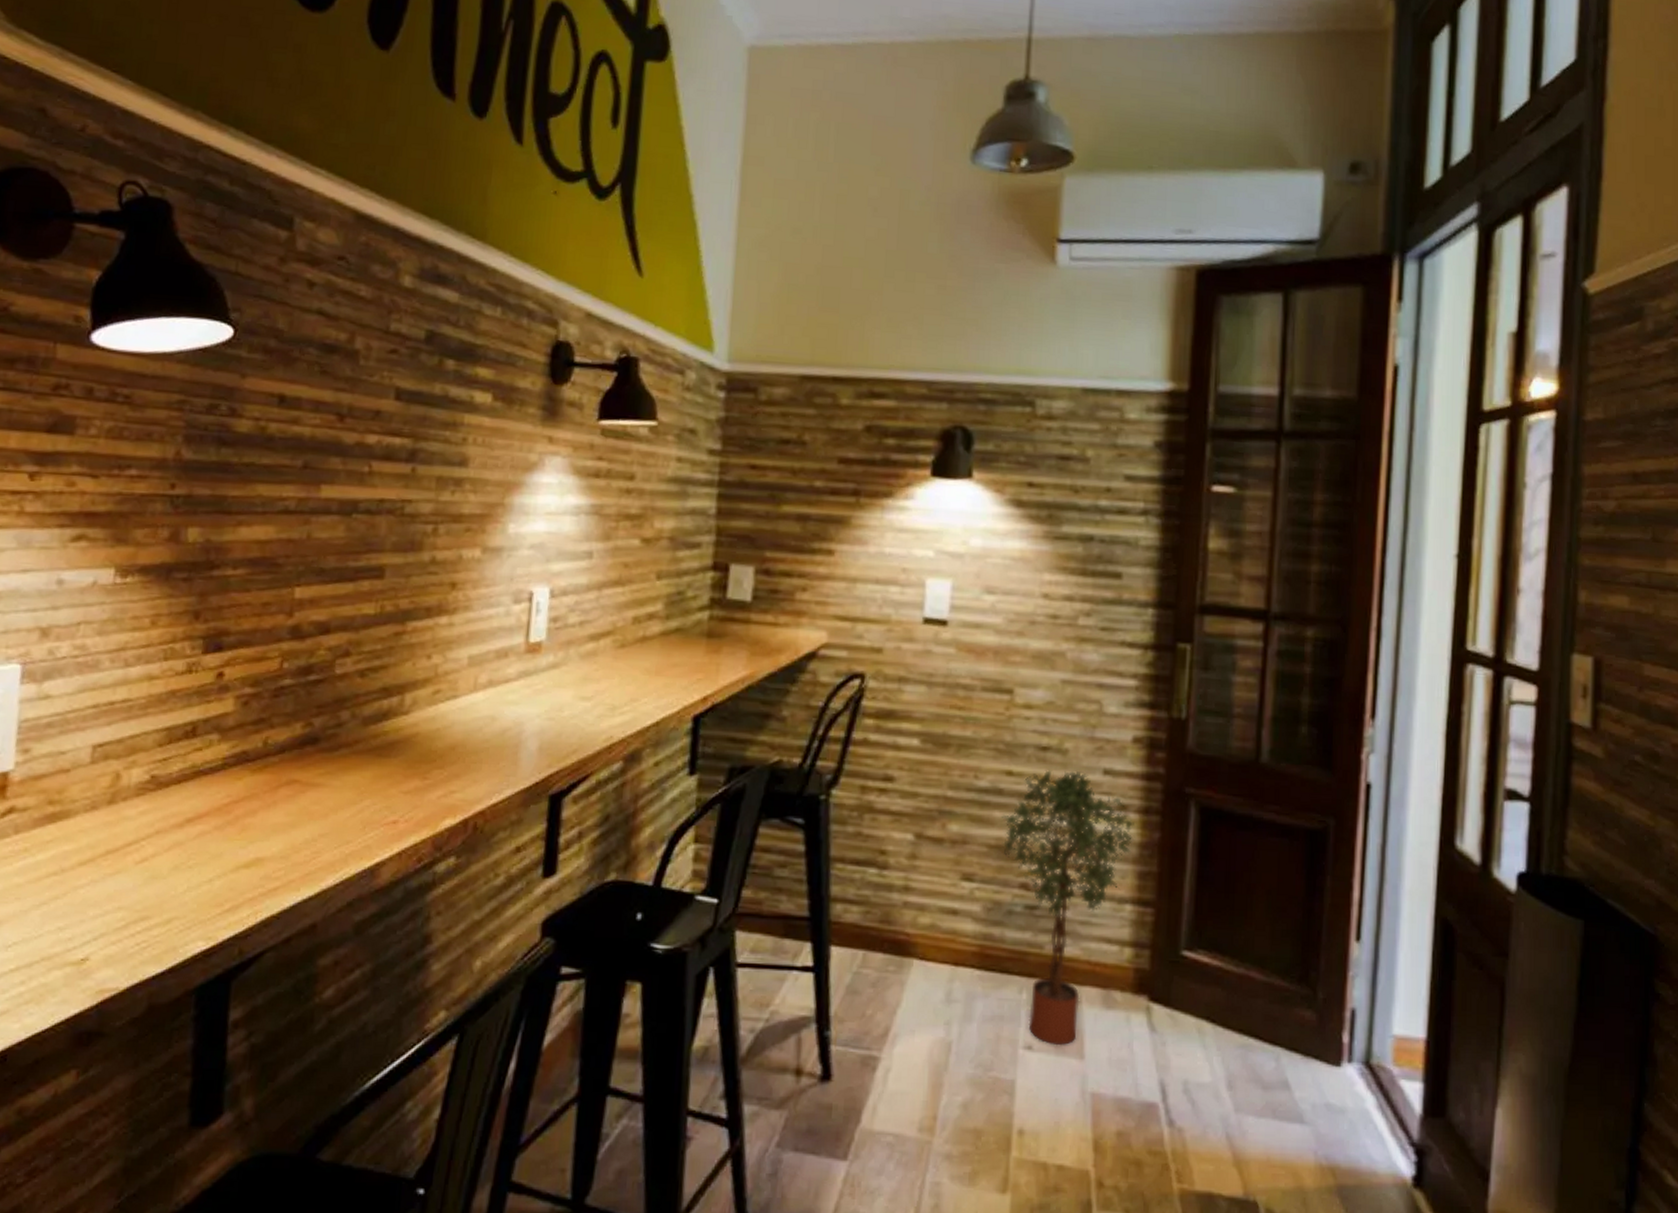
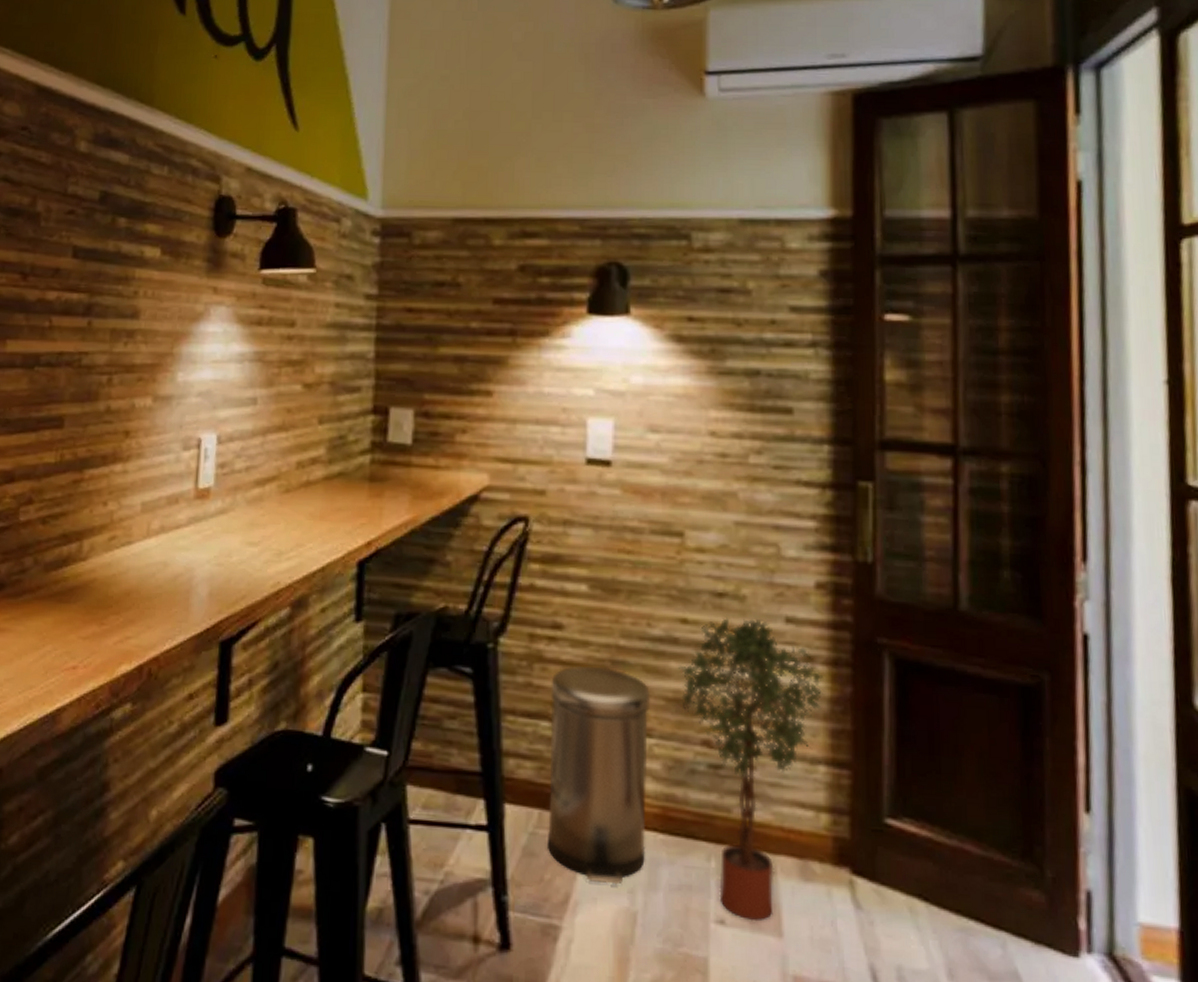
pedal bin: none [870,816,975,1018] -> present [548,666,651,885]

